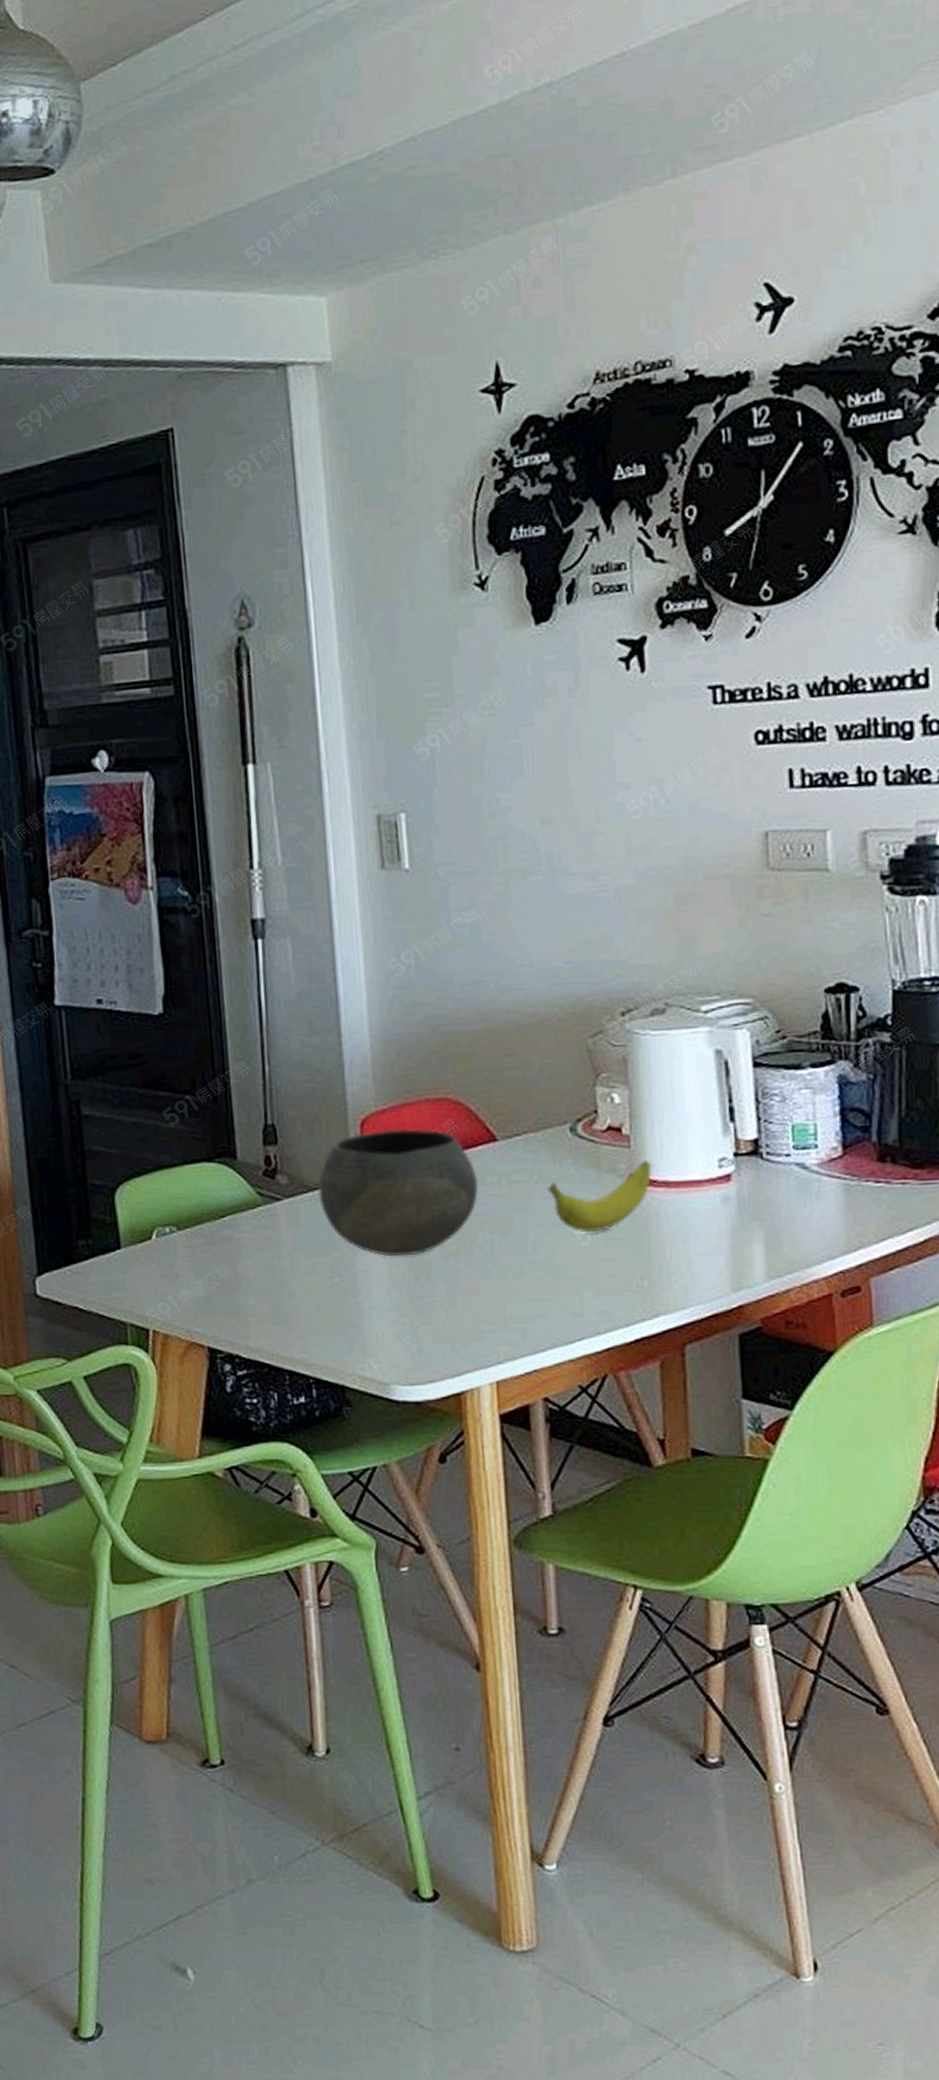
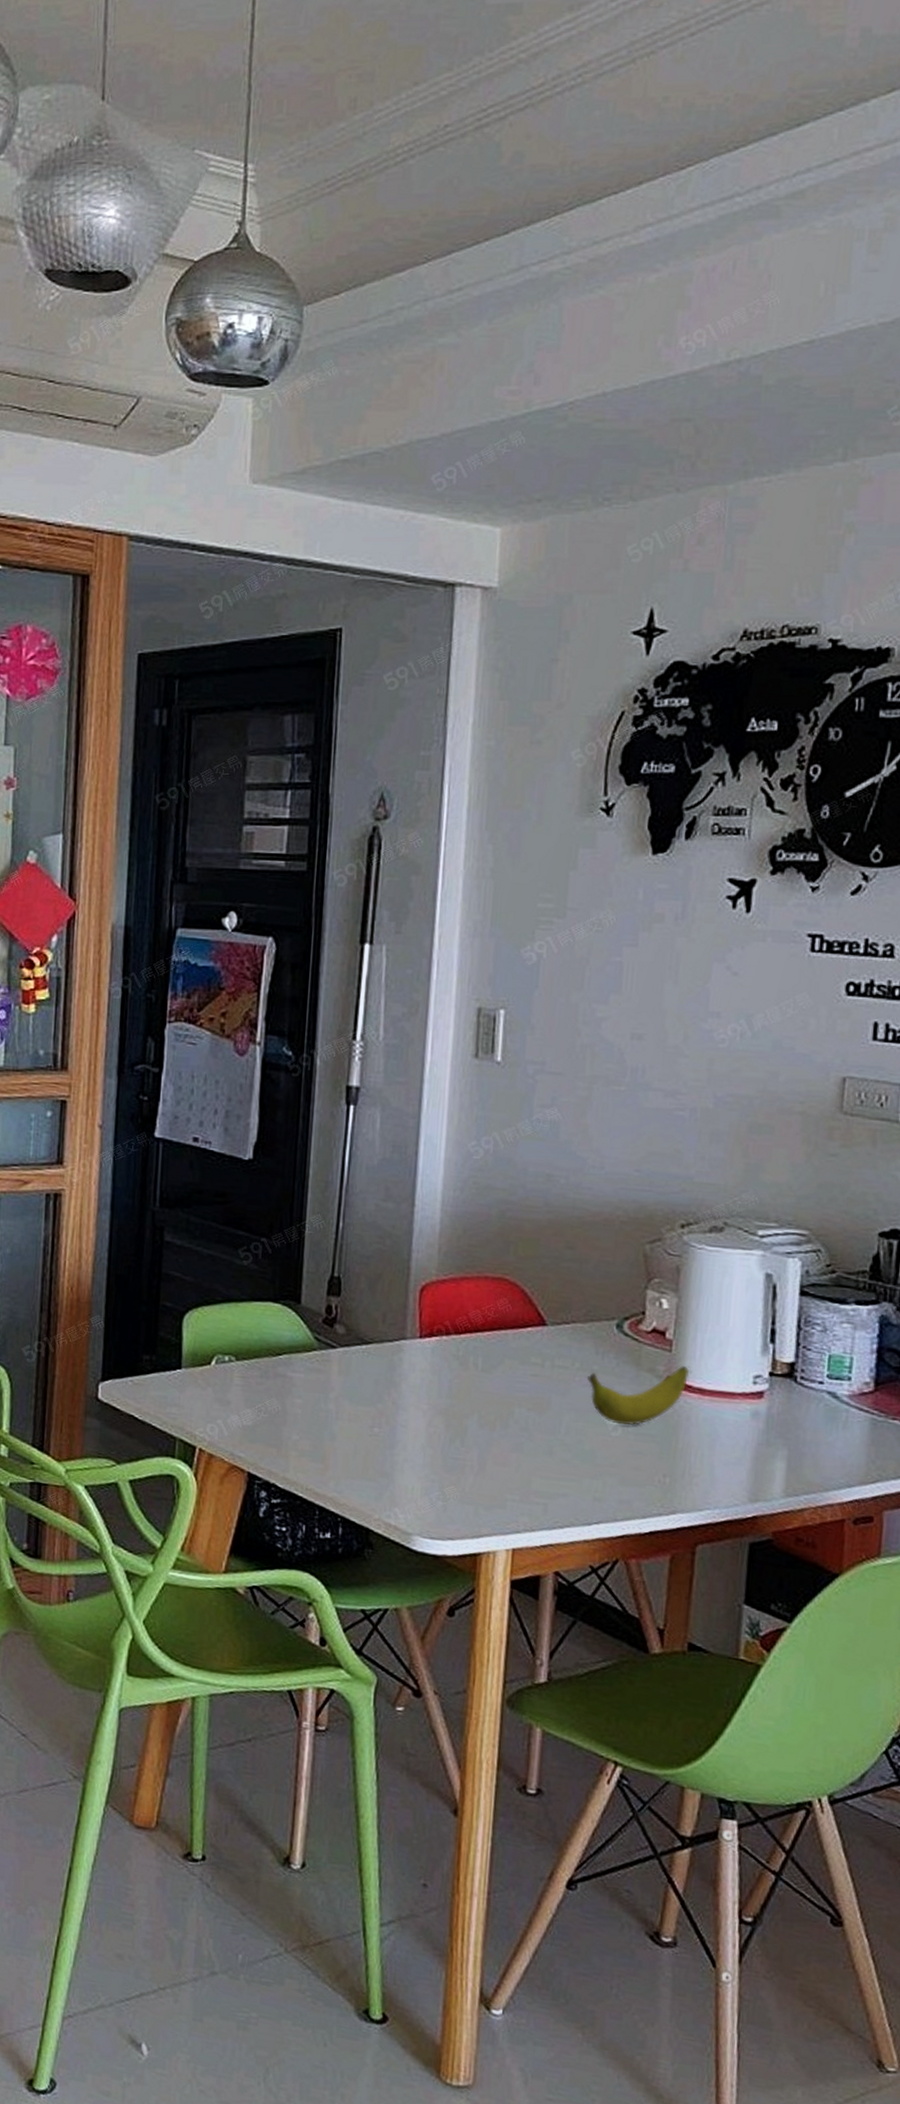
bowl: present [318,1128,479,1257] -> none [371,1298,523,1420]

